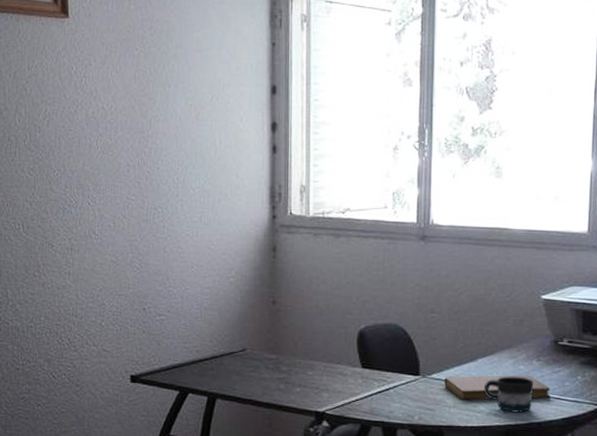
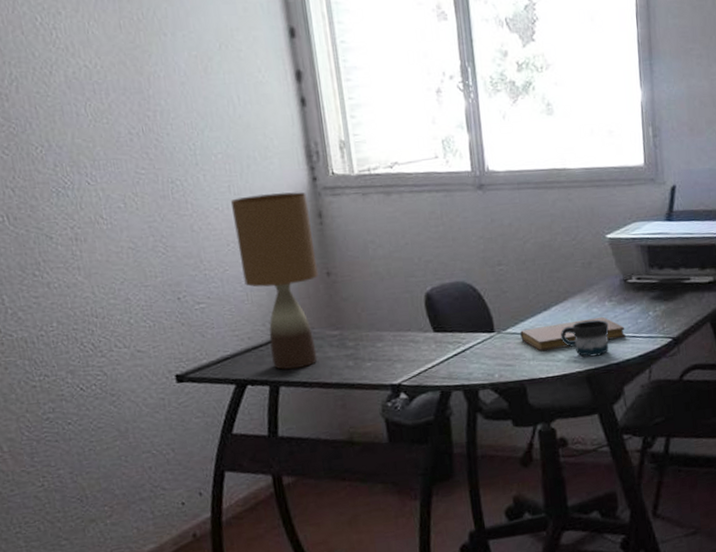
table lamp: none [200,226,266,384] -> present [230,192,318,370]

